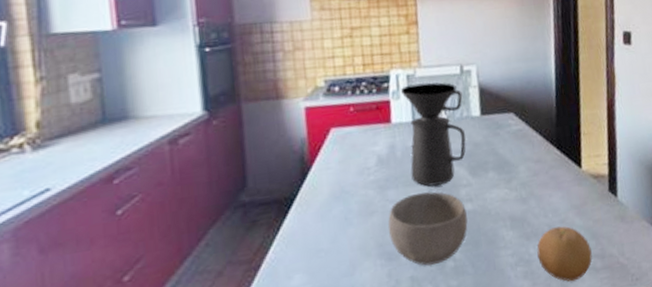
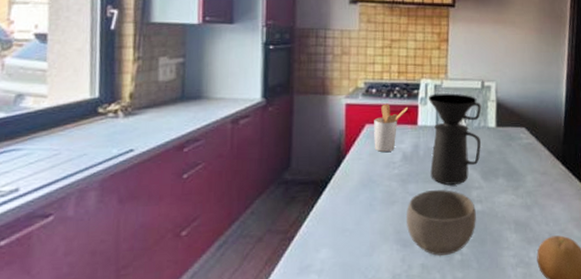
utensil holder: none [340,102,378,158] -> present [374,103,408,152]

